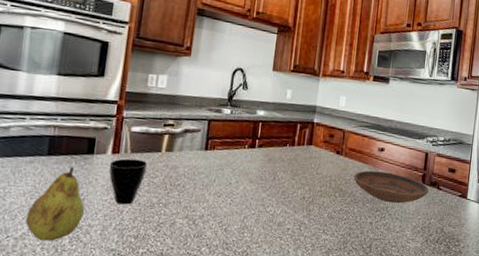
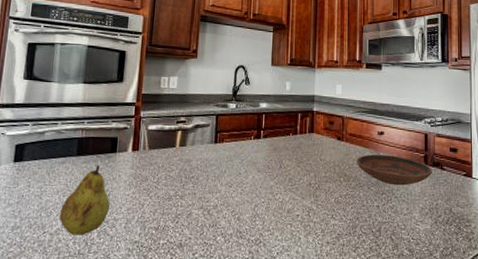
cup: present [108,158,148,205] -> none [130,155,164,198]

